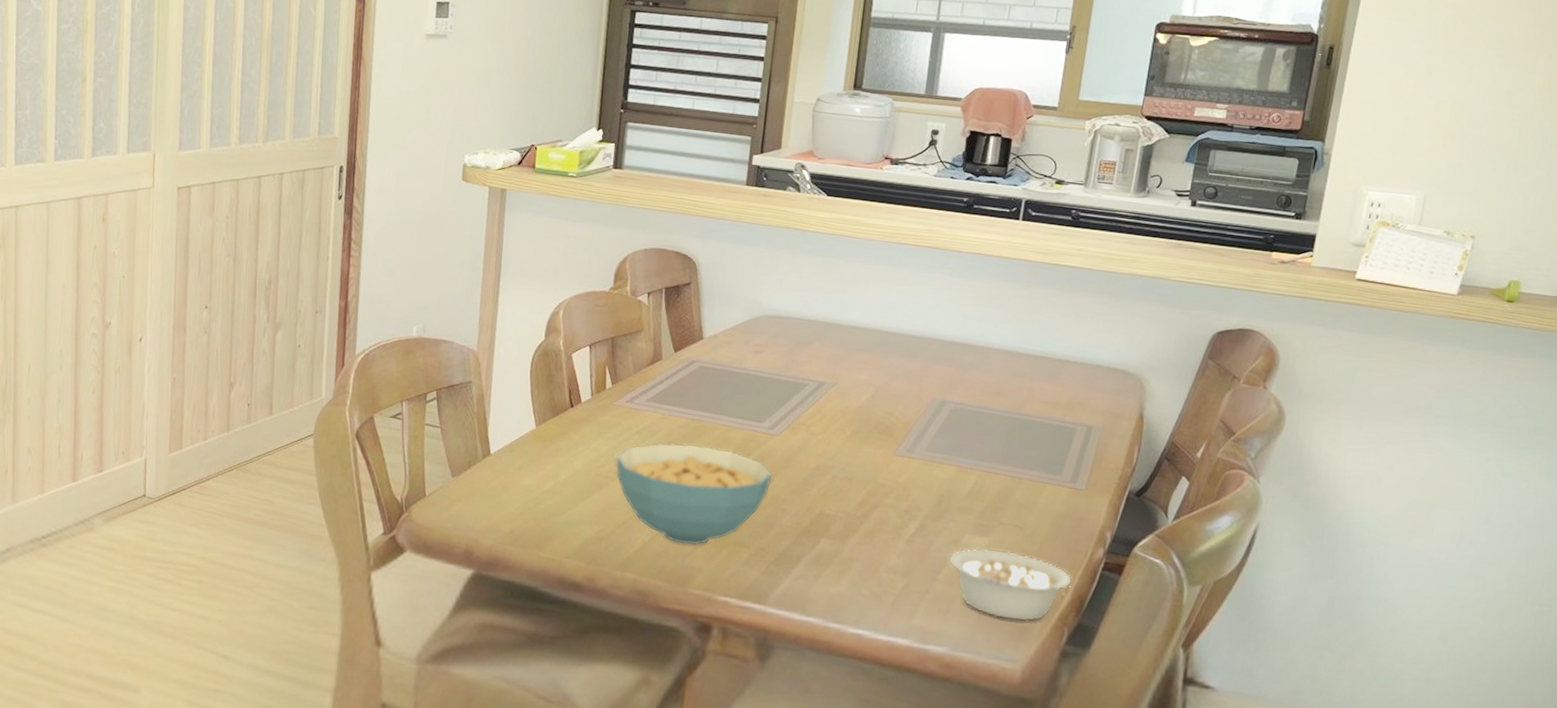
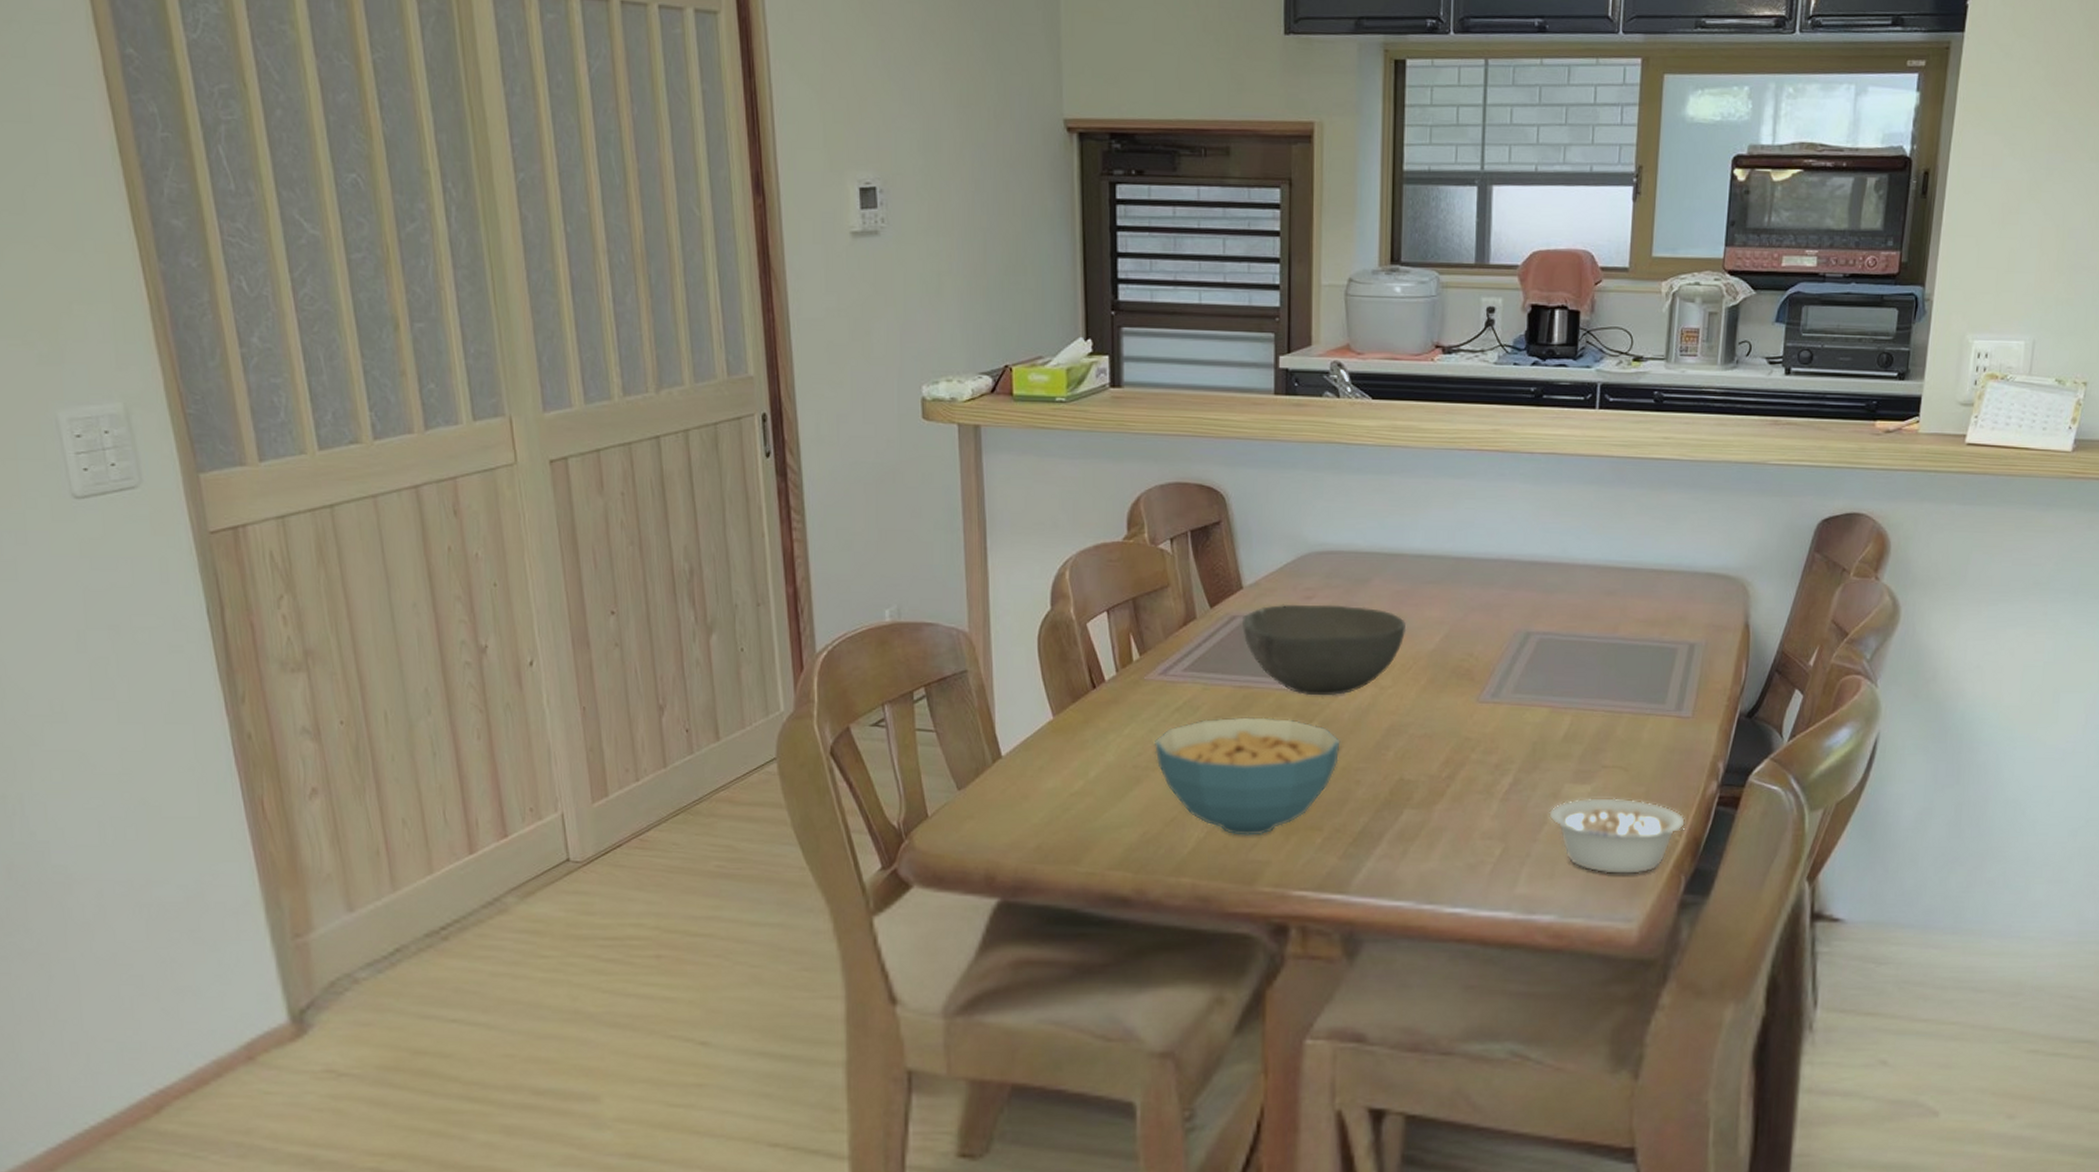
bowl: none [698,355,838,436] -> present [1241,604,1407,696]

